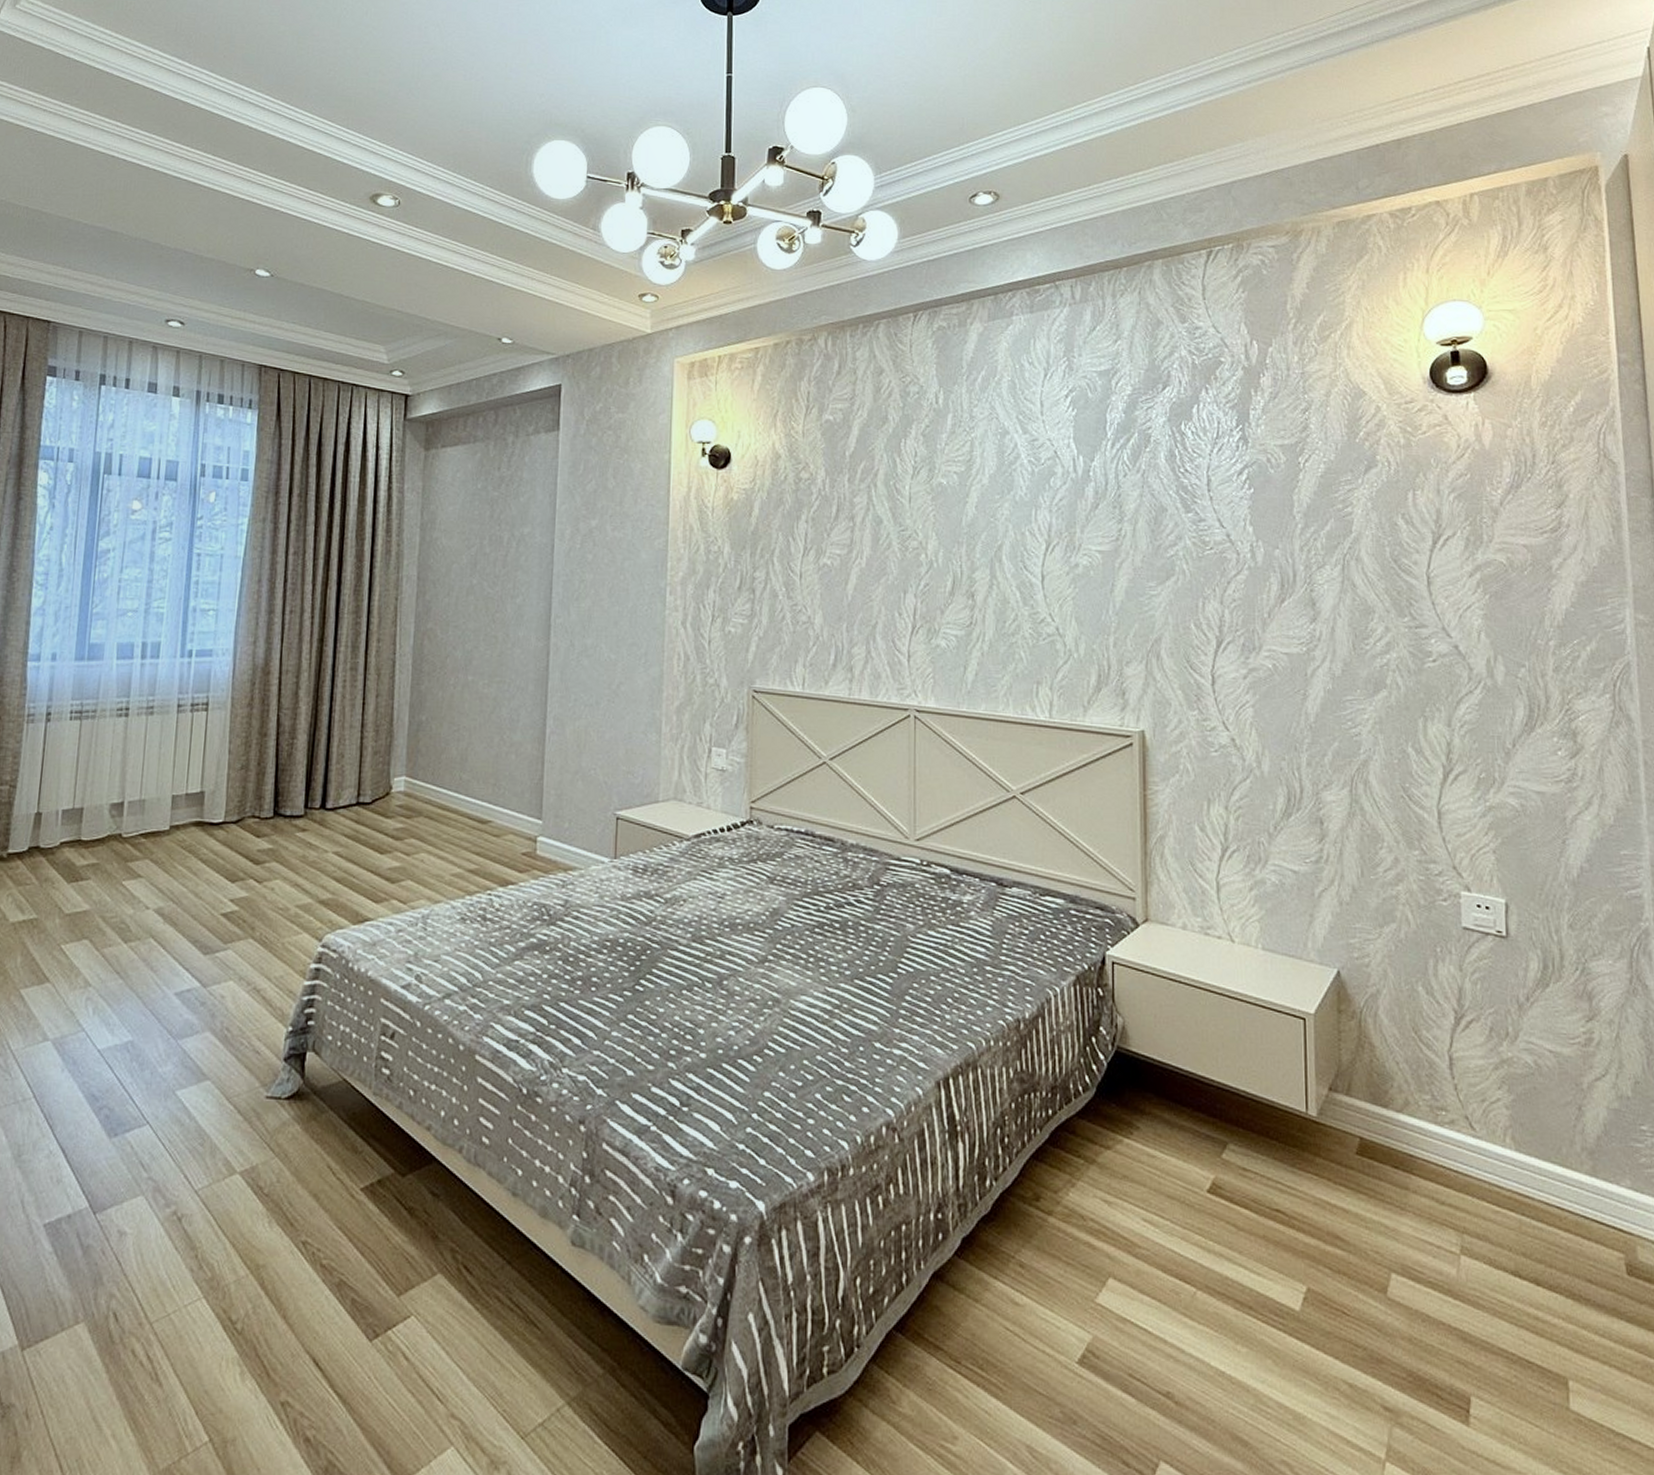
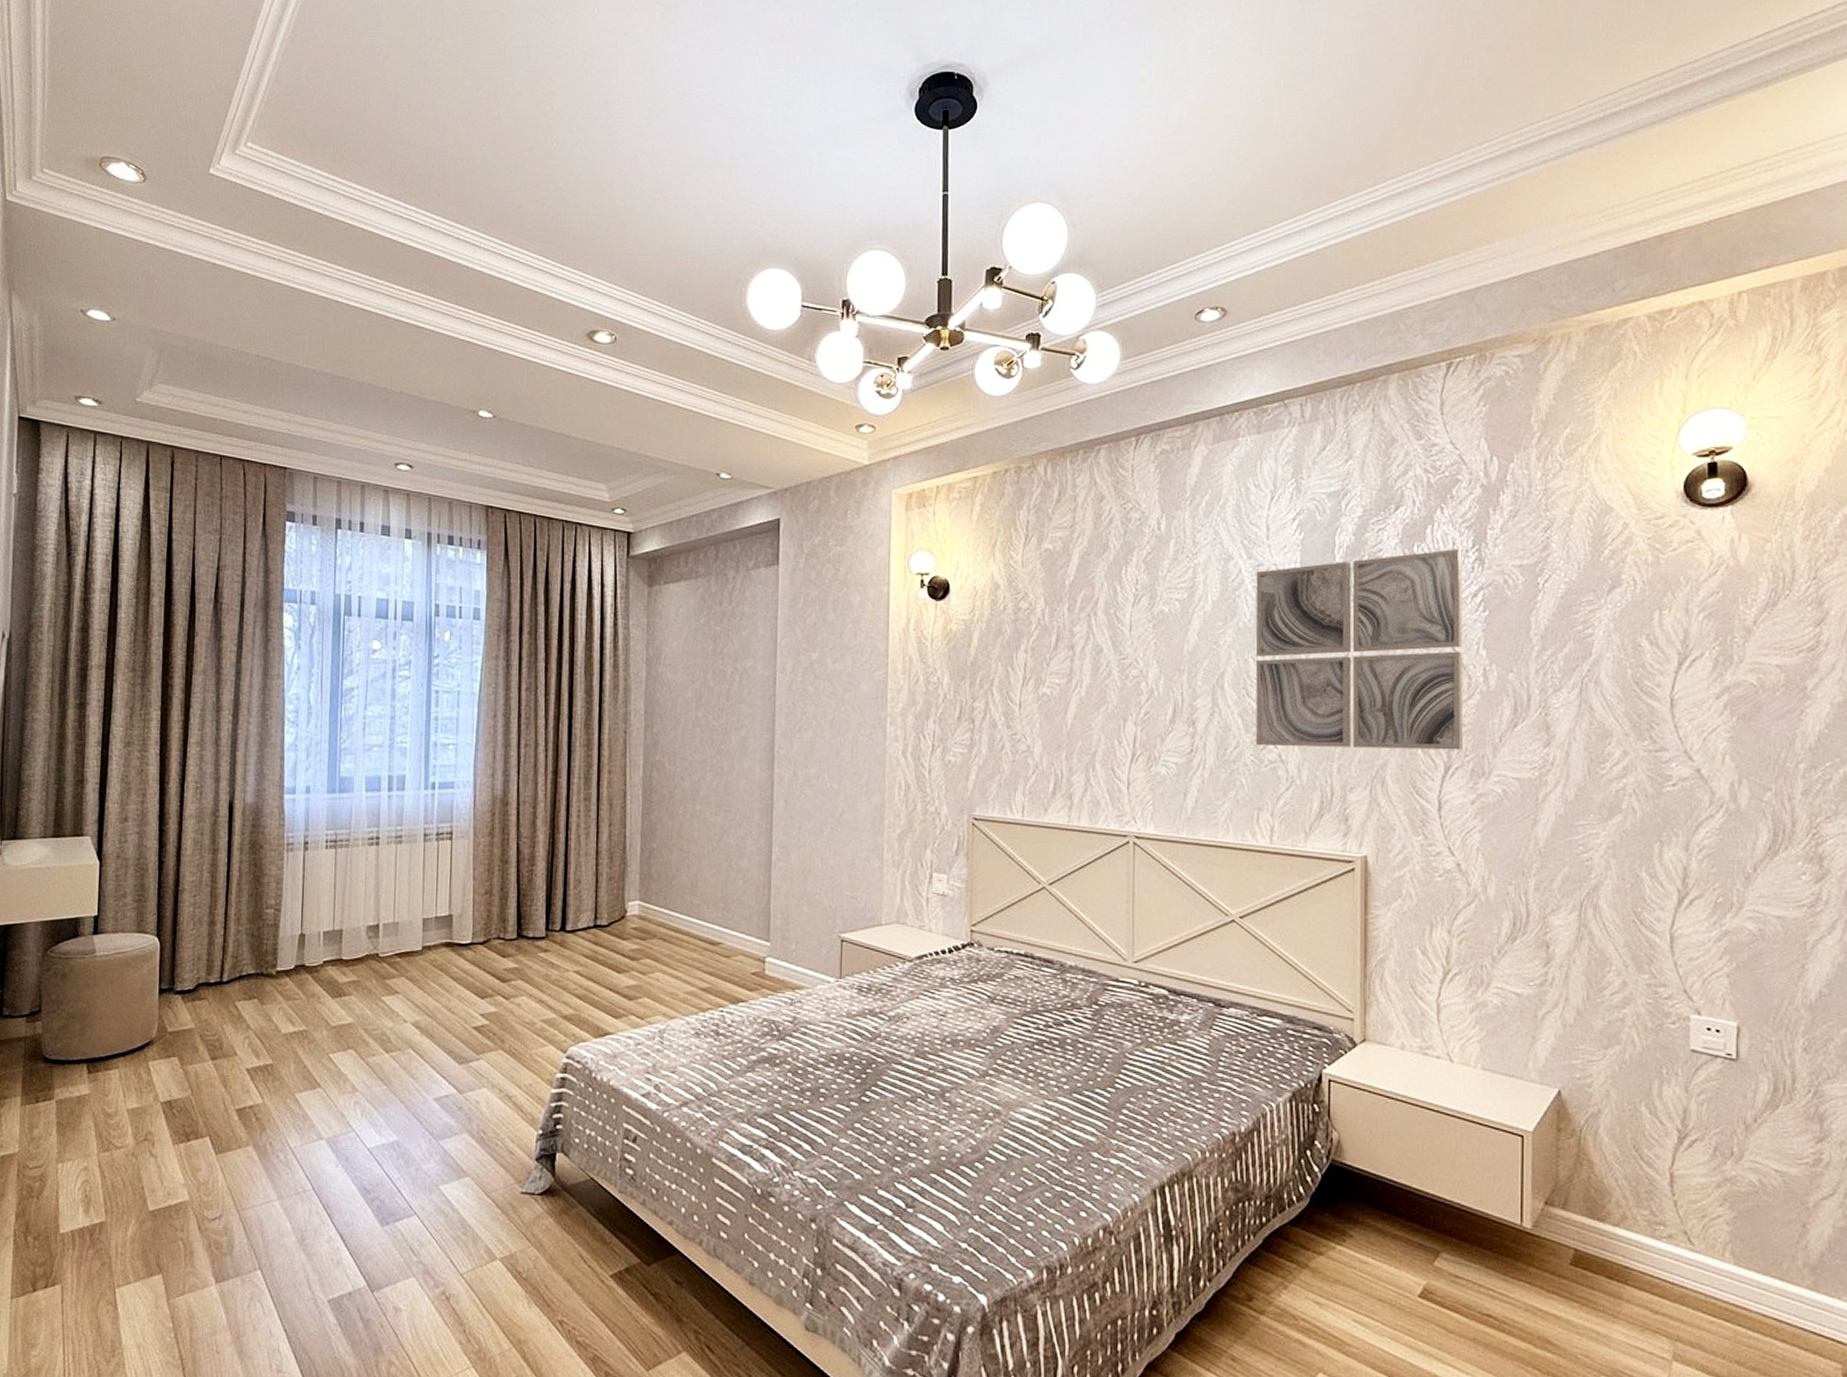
wall art: none [1031,427,1233,625] -> present [1255,548,1463,750]

